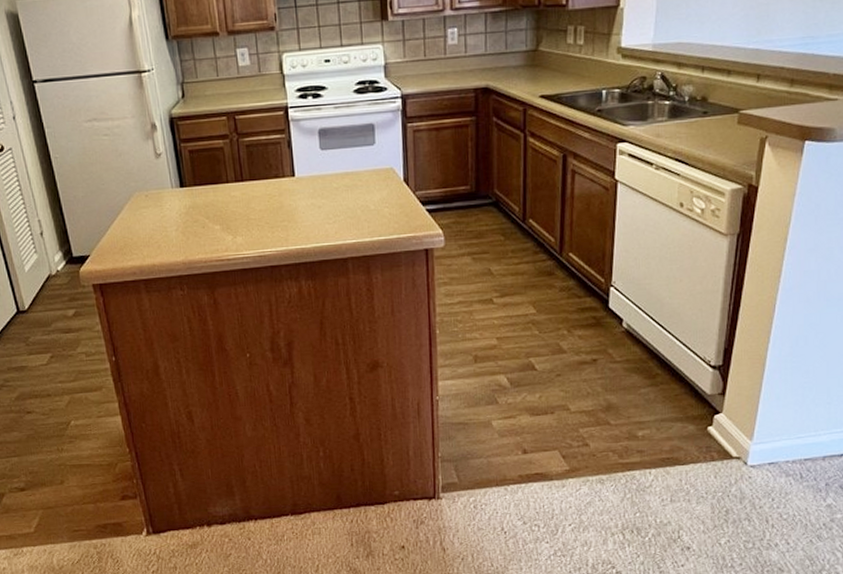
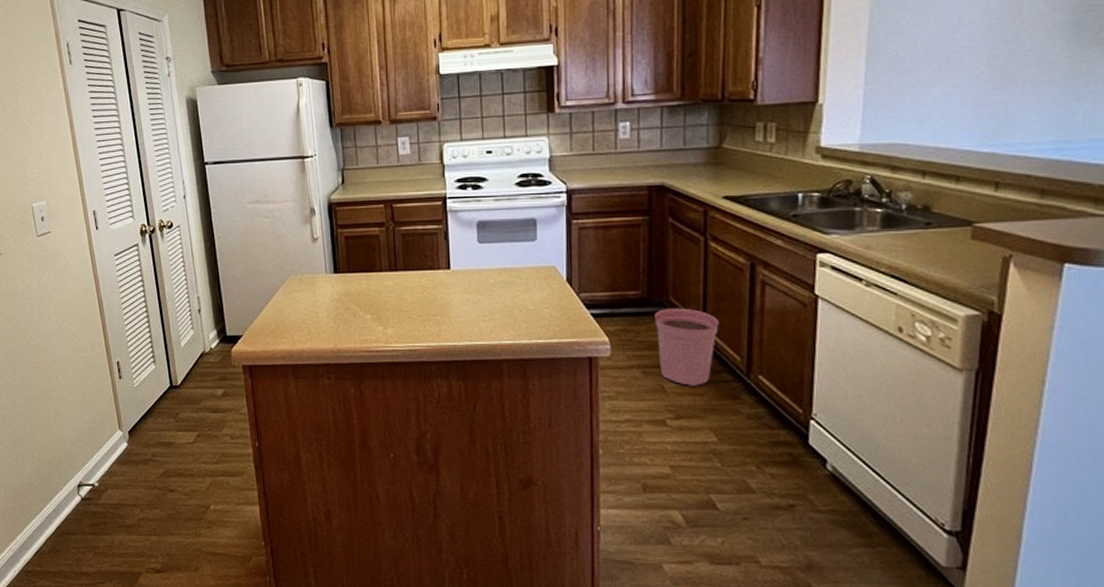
plant pot: none [482,198,537,267] -> present [655,308,719,386]

